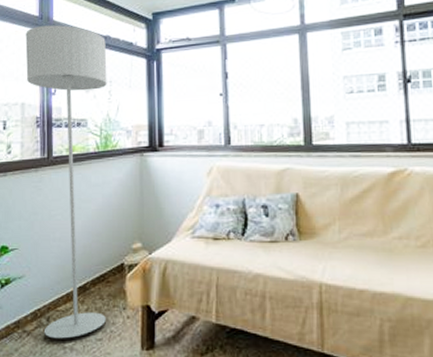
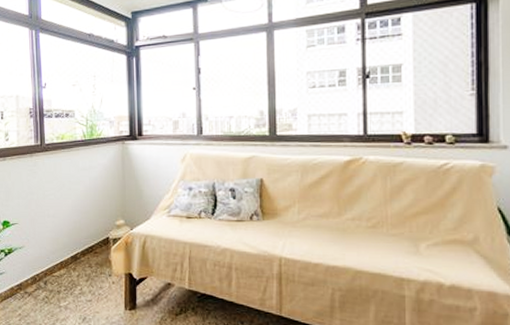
floor lamp: present [25,25,107,339] -> none [17,23,94,300]

